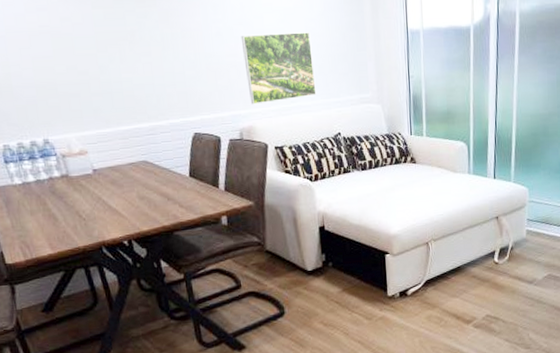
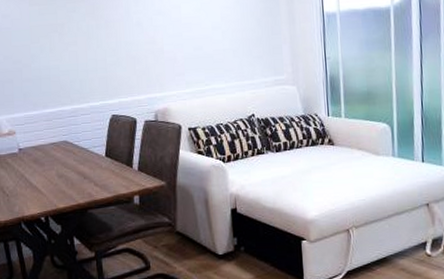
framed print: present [240,32,317,105] -> none [159,19,231,88]

